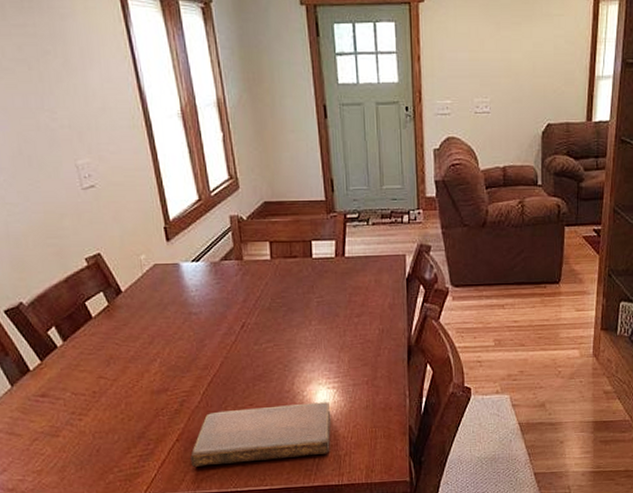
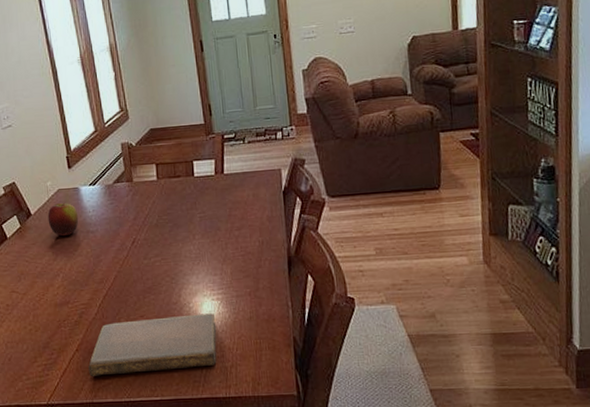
apple: none [141,279,180,318] -> present [47,202,79,237]

